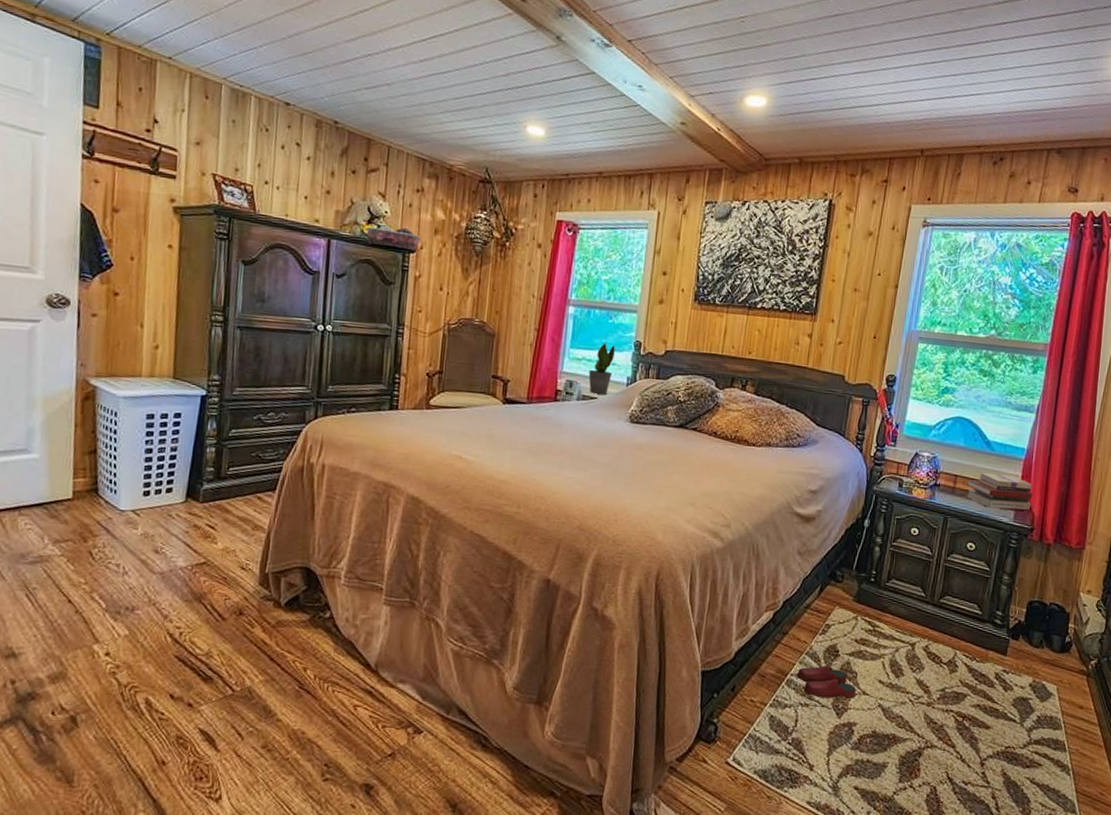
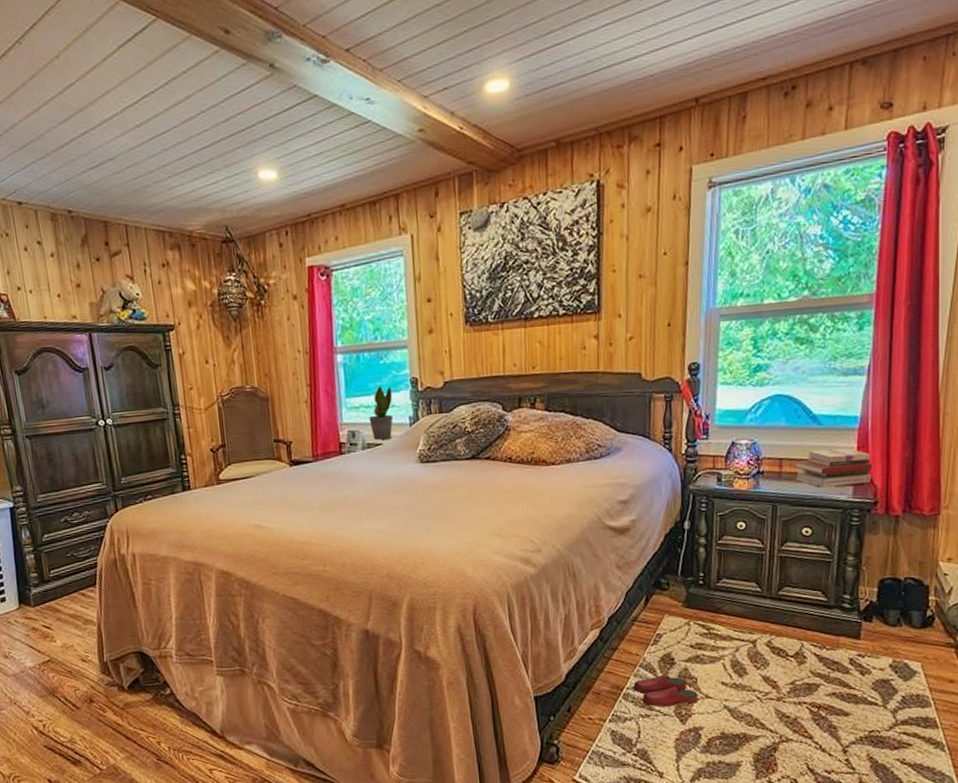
decorative basket: present [366,225,421,253] -> none [122,306,177,333]

